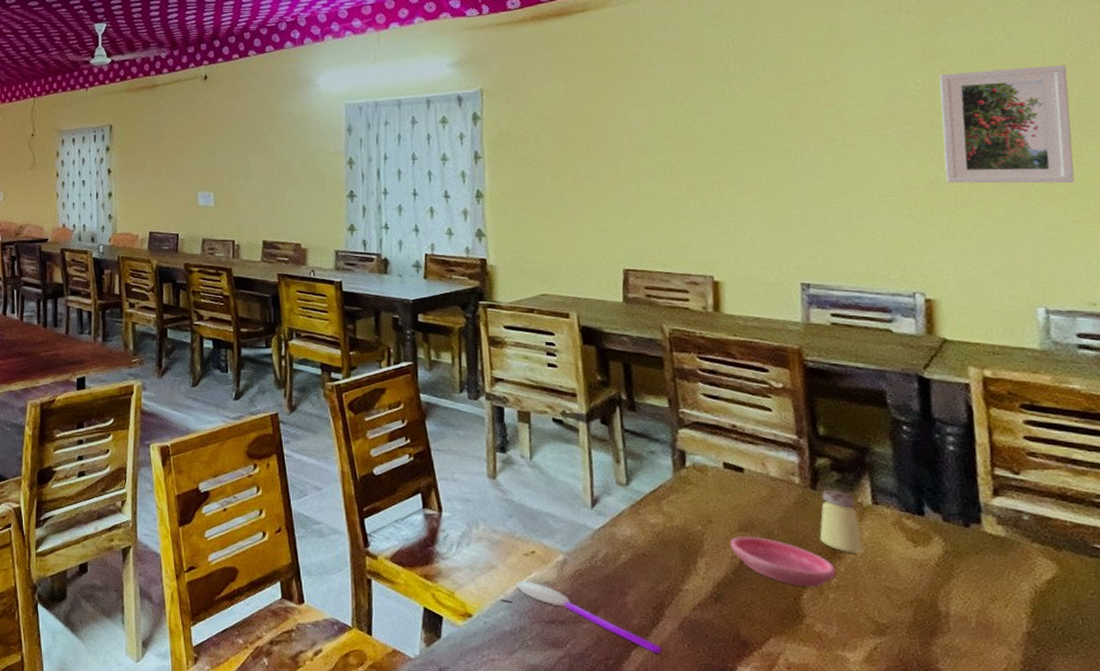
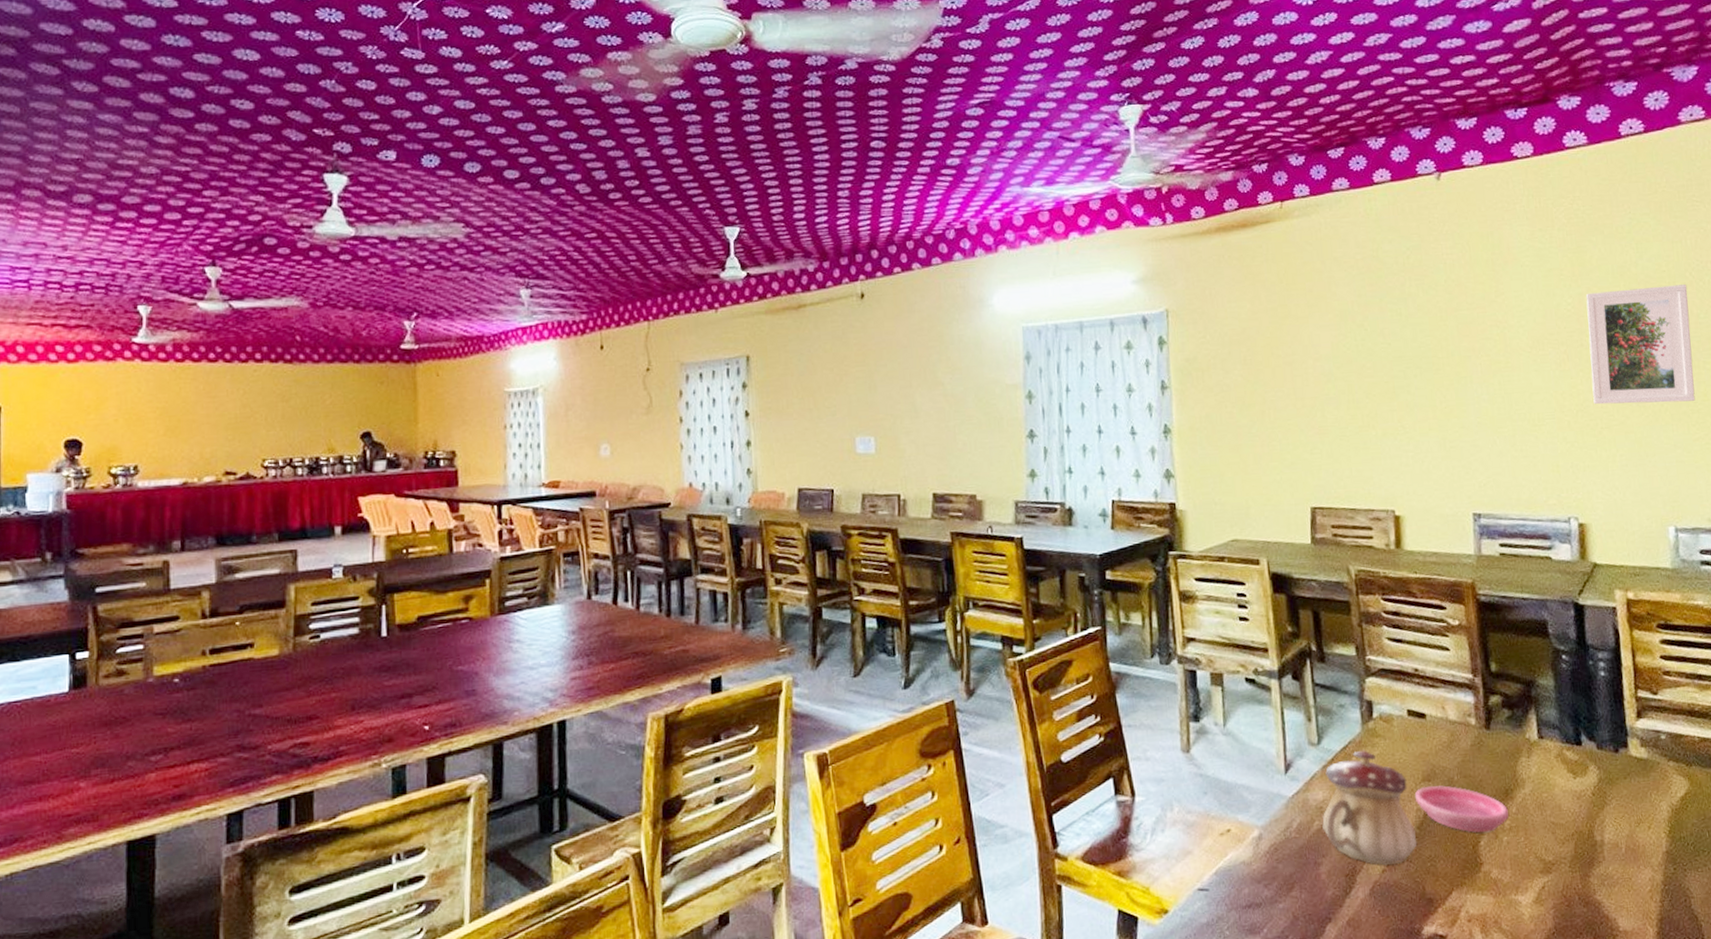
spoon: present [515,581,663,654] -> none [1212,864,1355,925]
teapot: none [629,495,732,605] -> present [1322,750,1417,866]
saltshaker: present [819,490,864,553] -> none [1493,728,1532,792]

